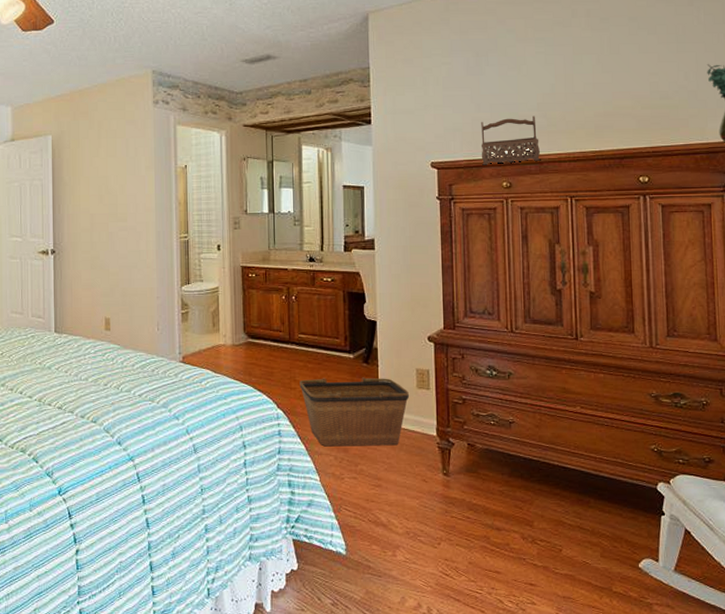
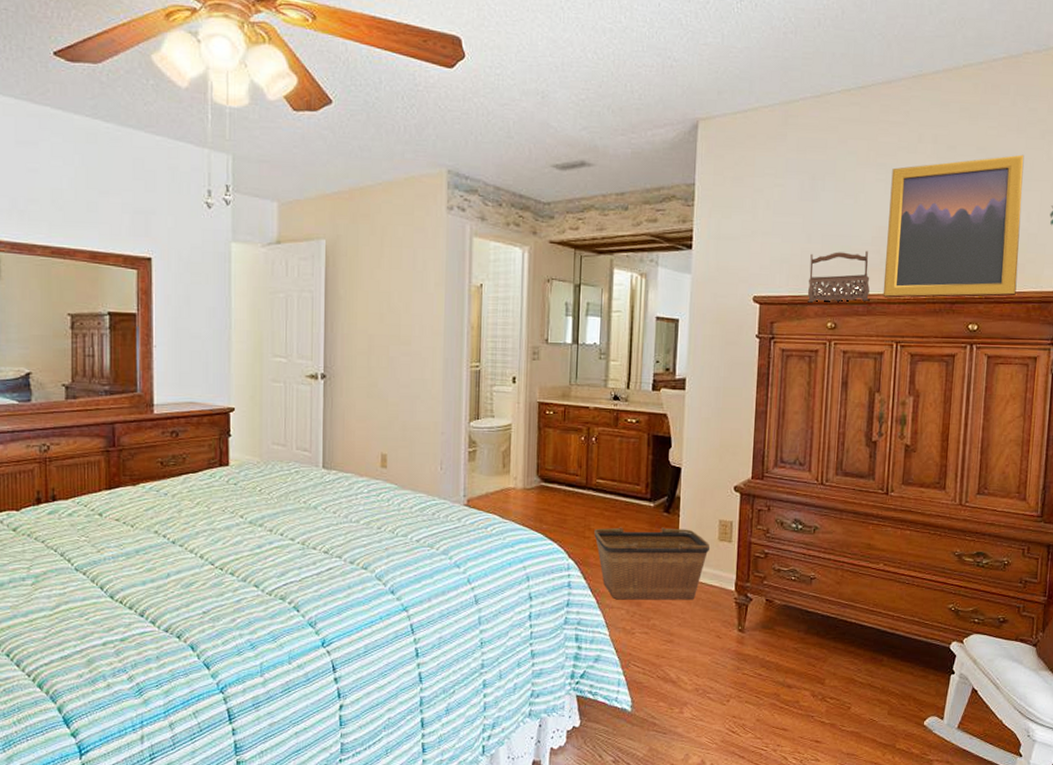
picture frame: none [550,21,683,157] -> present [882,154,1024,298]

